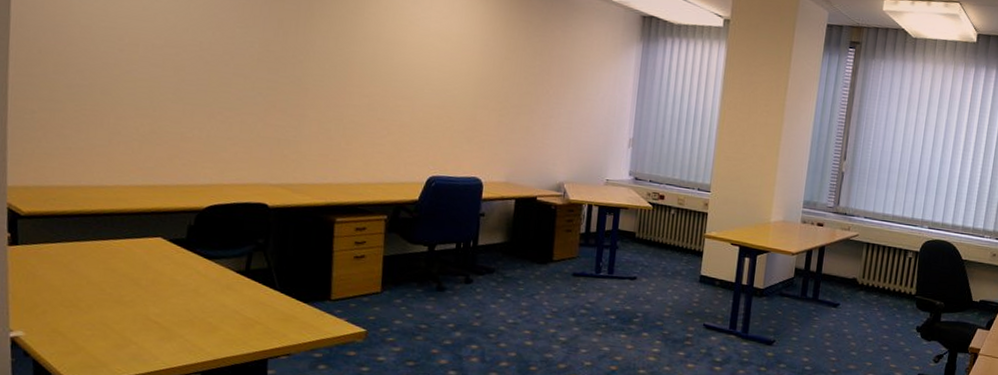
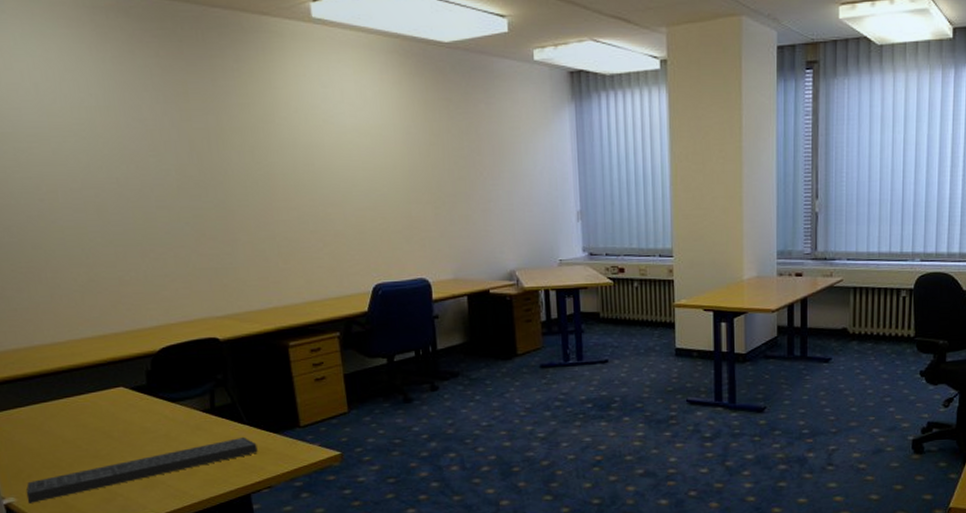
keyboard: none [36,302,284,340] -> present [26,436,258,503]

